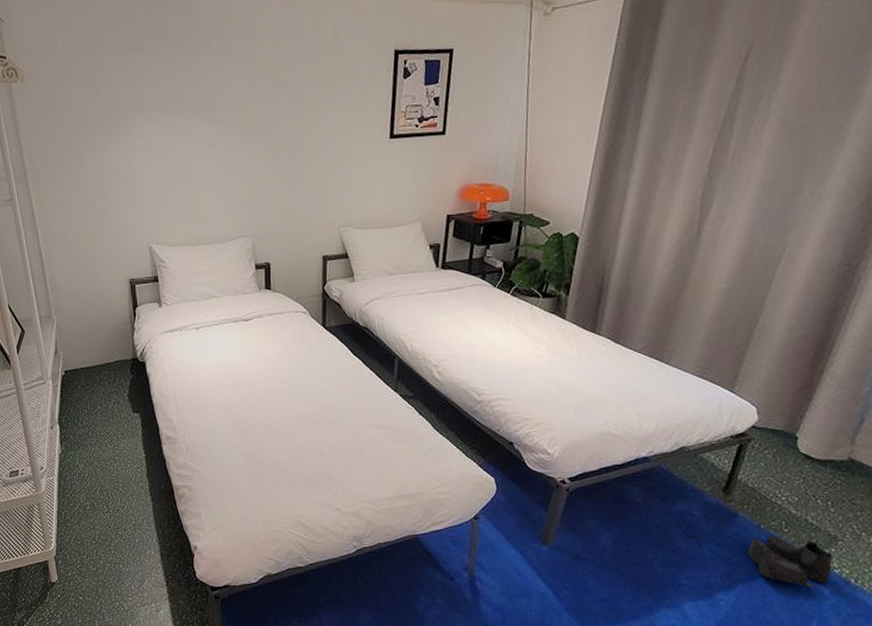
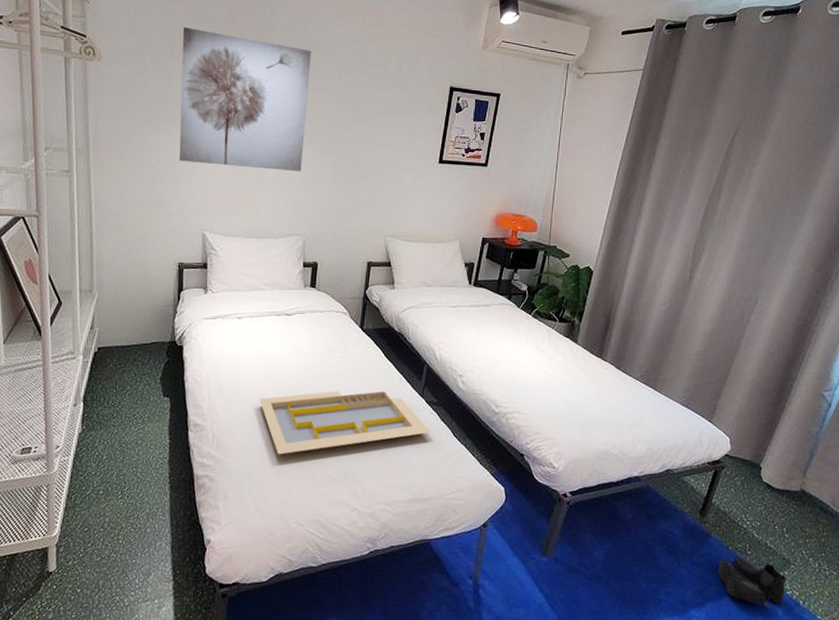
wall art: none [100,30,242,175] -> present [178,26,311,171]
serving tray: none [227,389,409,461] -> present [259,390,431,455]

